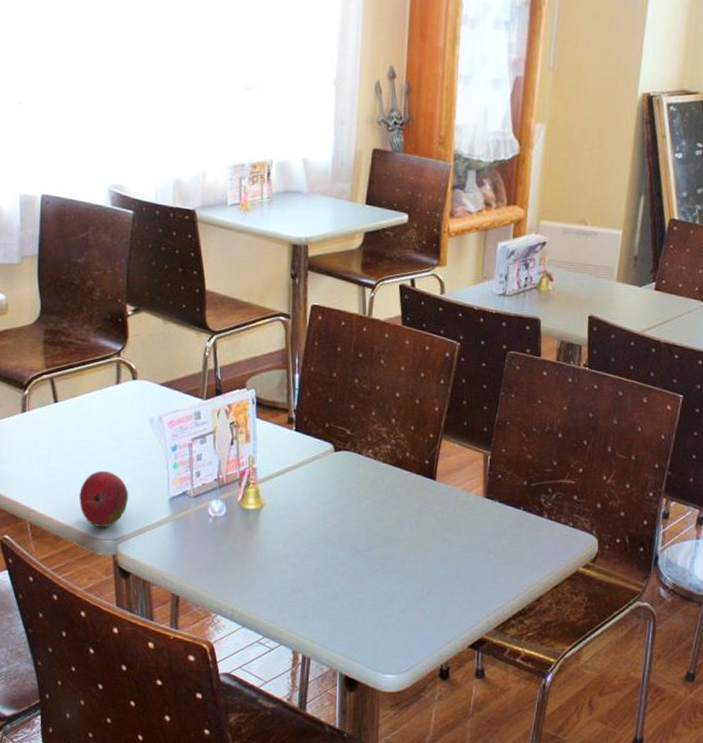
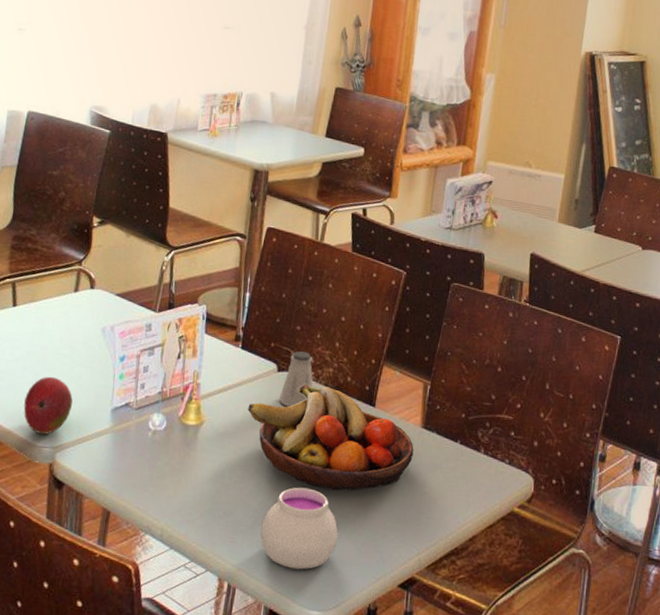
fruit bowl: none [307,462,477,563] -> present [248,384,414,491]
jar: none [330,561,407,638] -> present [260,487,338,570]
saltshaker: none [338,430,372,486] -> present [279,351,314,408]

